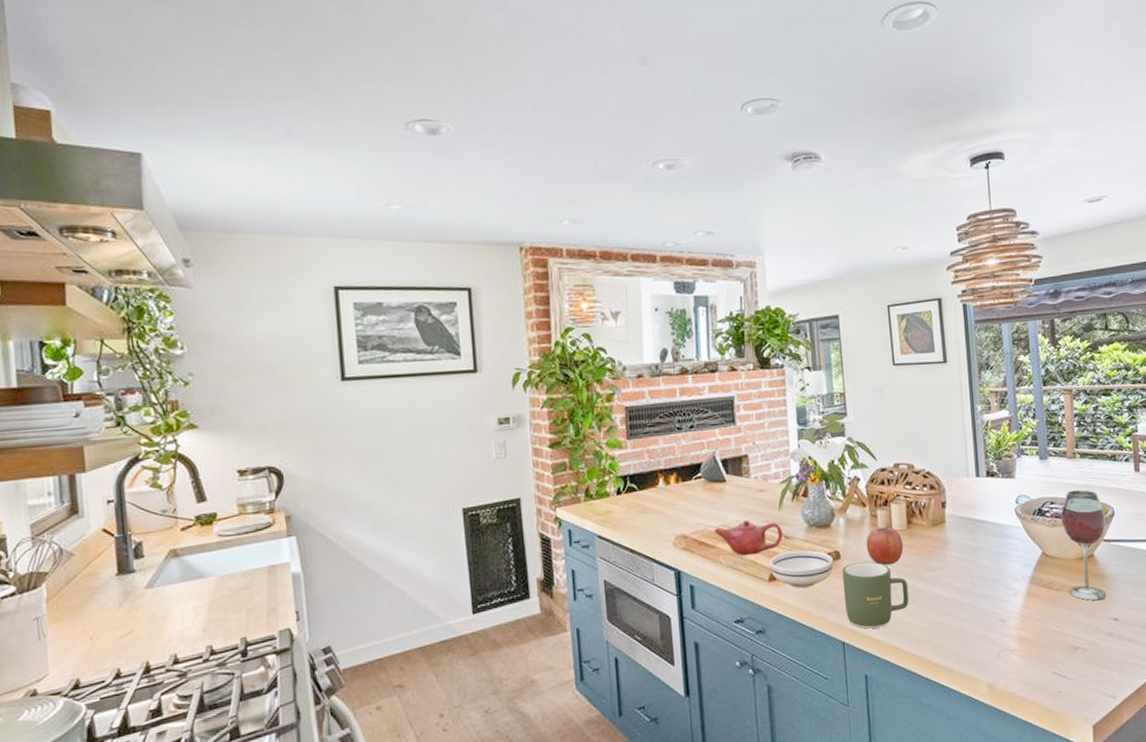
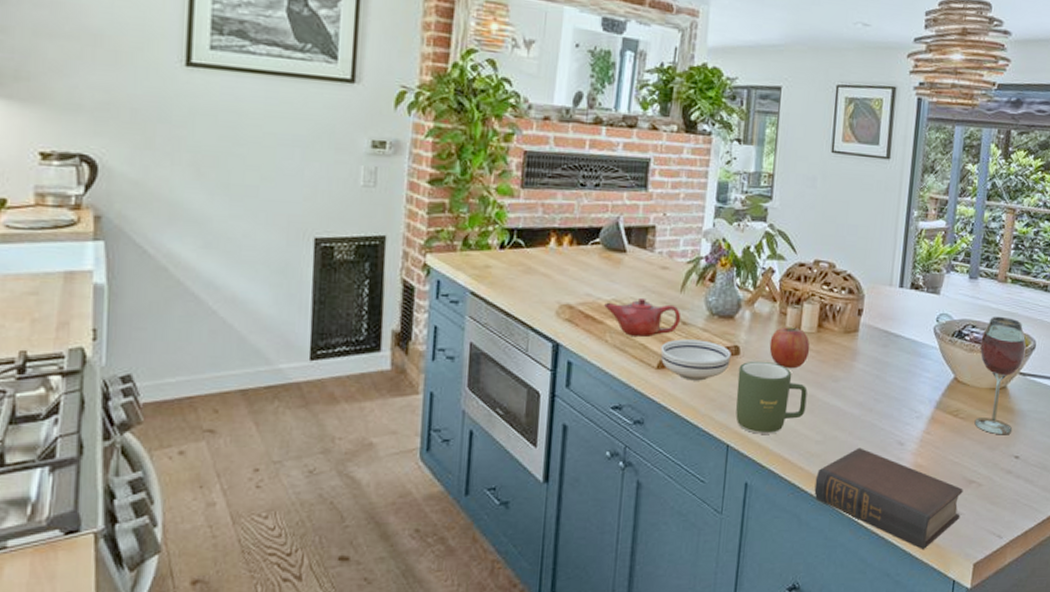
book: none [929,629,1072,718] -> present [814,448,963,549]

